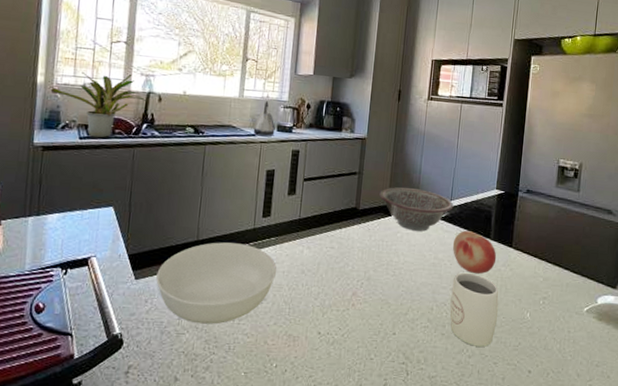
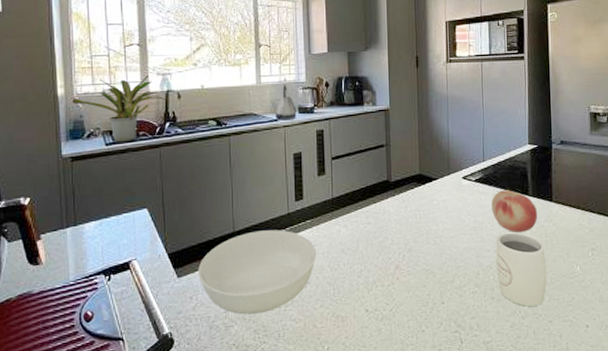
decorative bowl: present [379,187,454,231] -> none [410,153,487,197]

